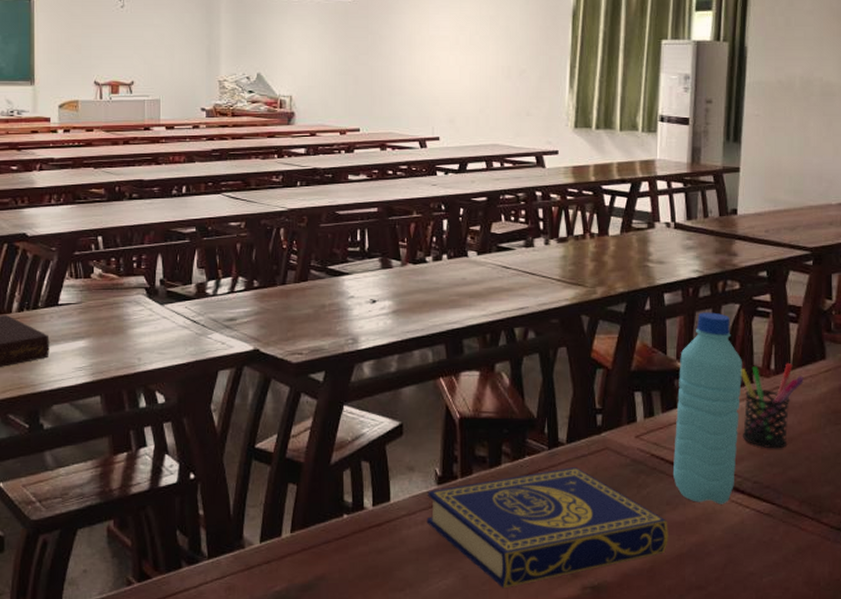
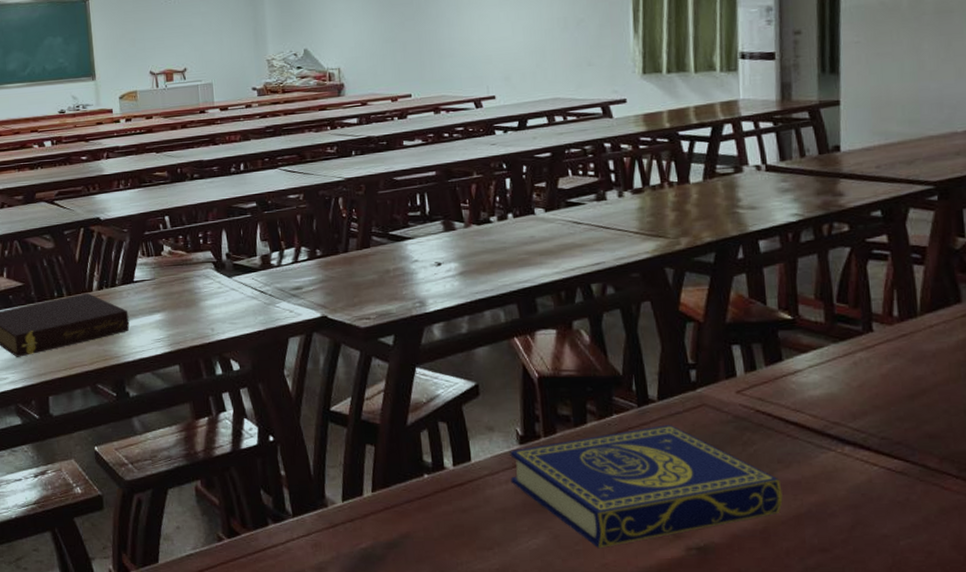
water bottle: present [672,312,743,504] -> none [782,257,859,462]
pen holder: present [741,362,805,449] -> none [857,308,937,402]

